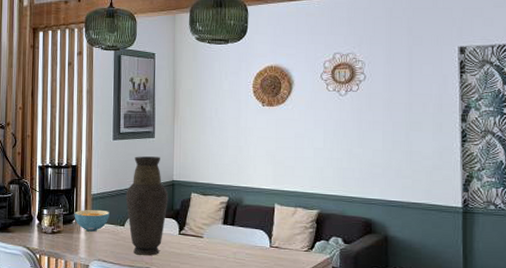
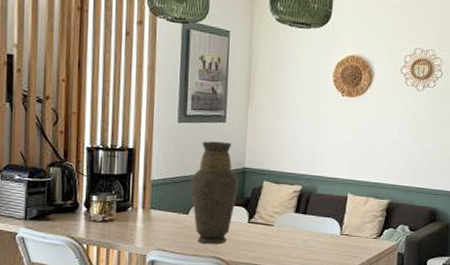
cereal bowl: present [74,209,109,232] -> none [130,196,172,220]

